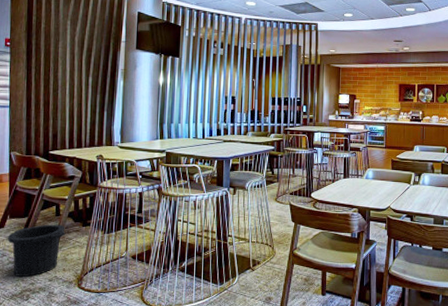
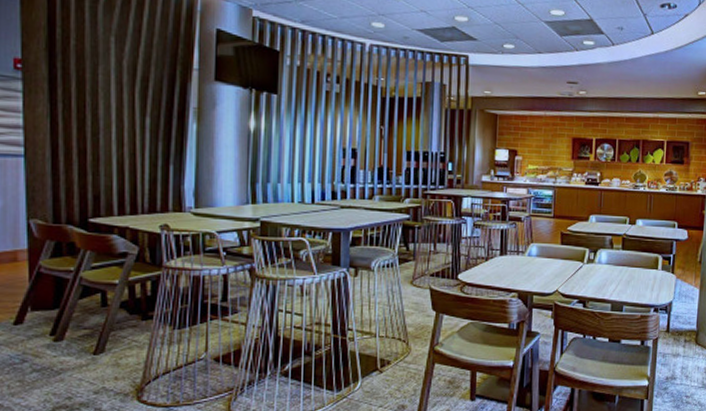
trash can: present [7,224,65,278] -> none [28,318,116,391]

